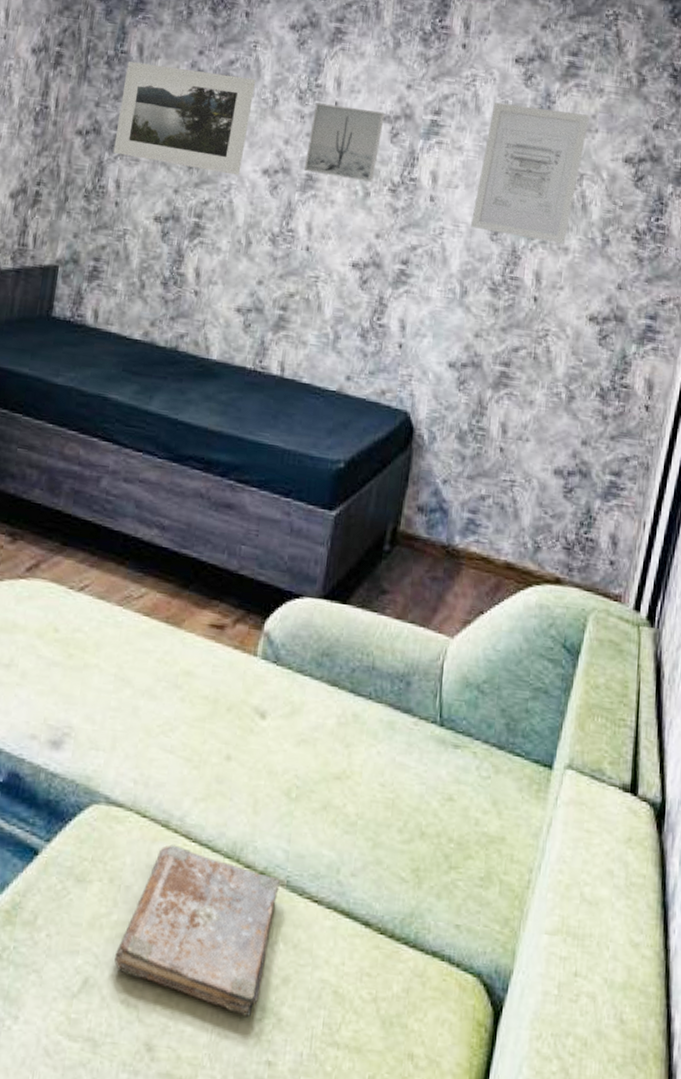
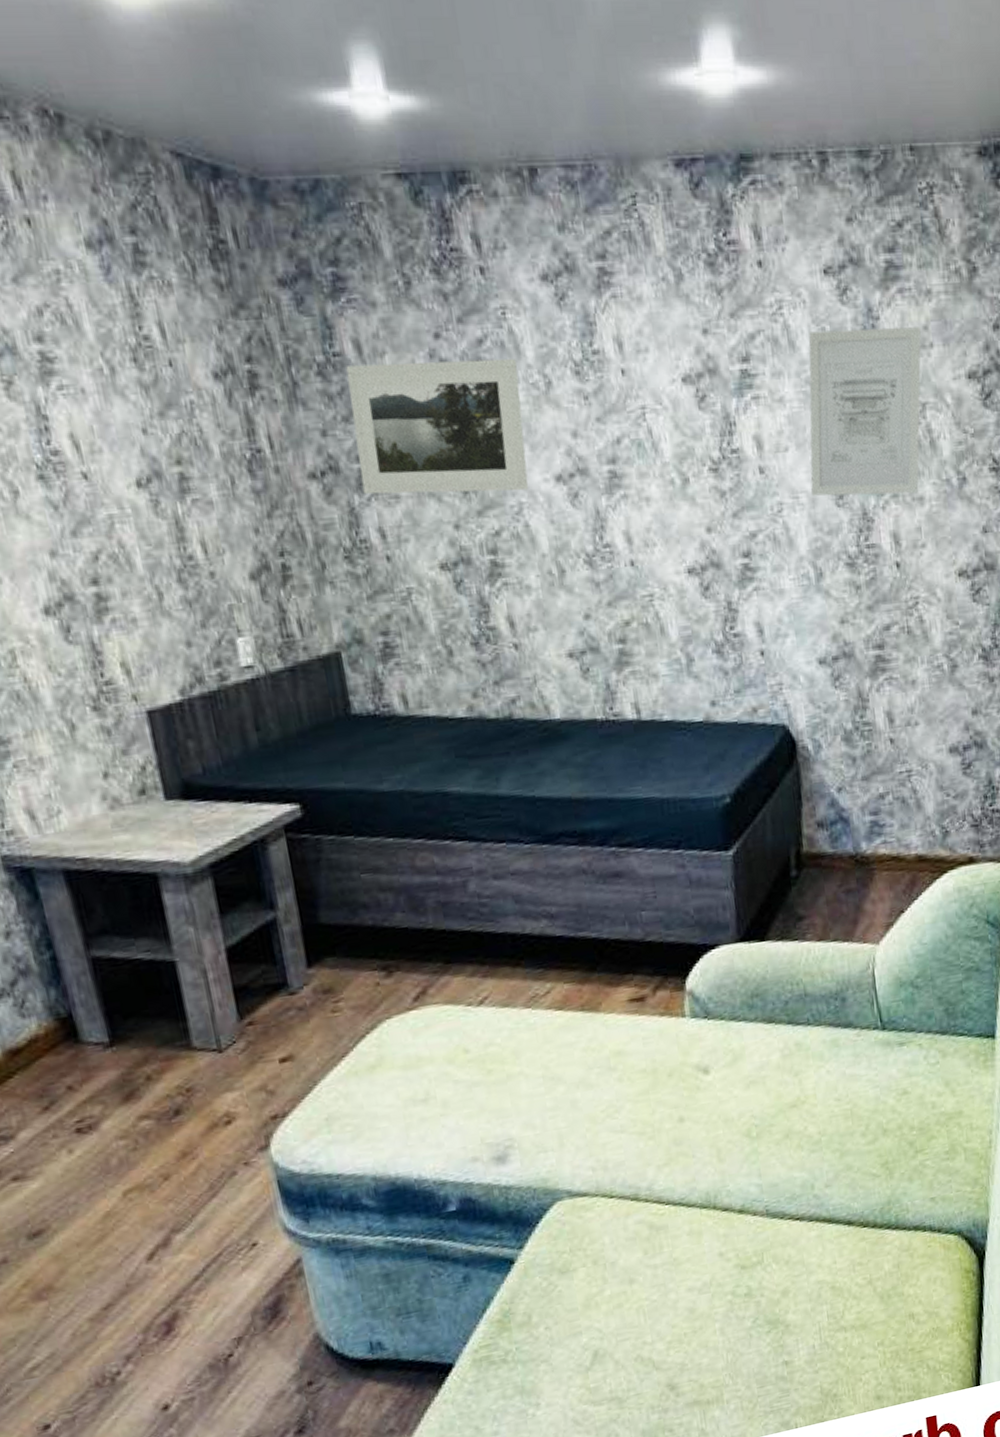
book: present [114,844,280,1017] -> none [617,1210,764,1336]
wall art: present [303,103,385,182] -> none [597,371,689,468]

